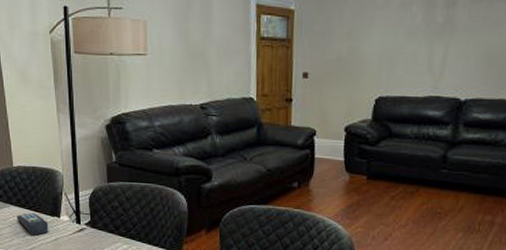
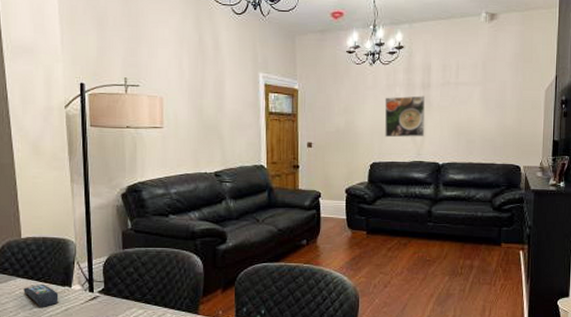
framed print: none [395,16,448,68] -> present [384,95,426,138]

